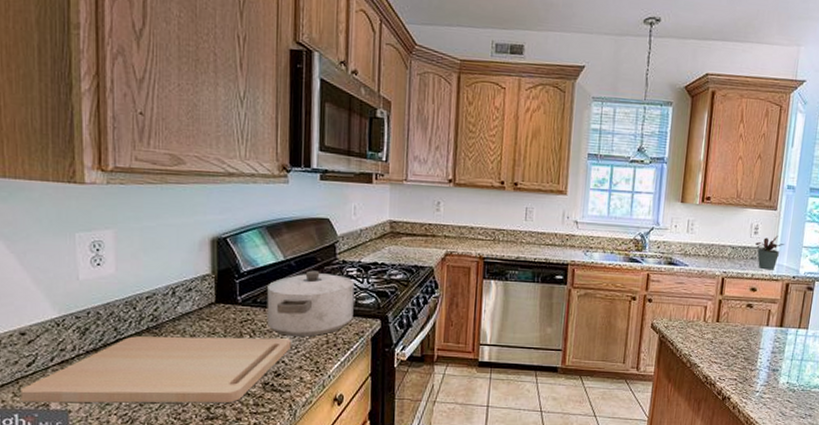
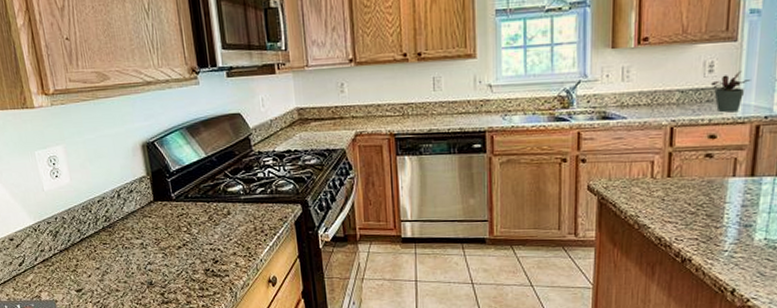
cutting board: present [21,336,291,404] -> none [18,228,224,295]
cooking pot: present [266,270,355,337] -> none [195,163,275,226]

